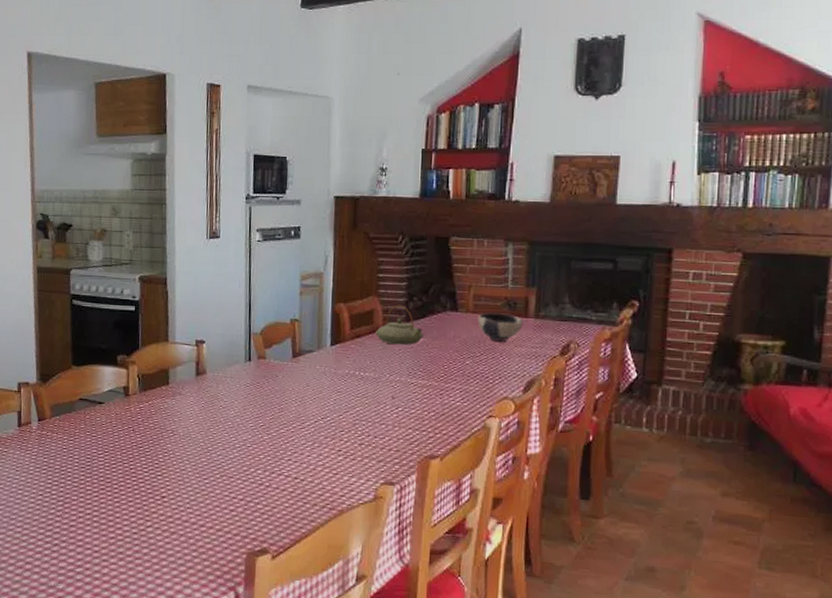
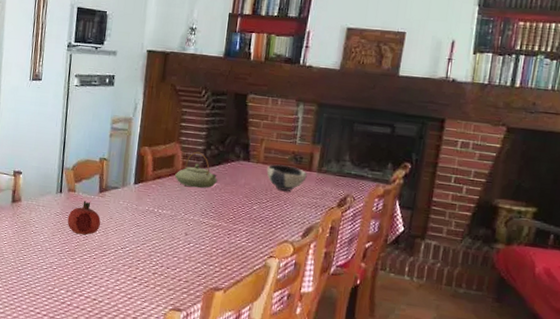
fruit: none [259,368,297,407] -> present [67,201,101,235]

